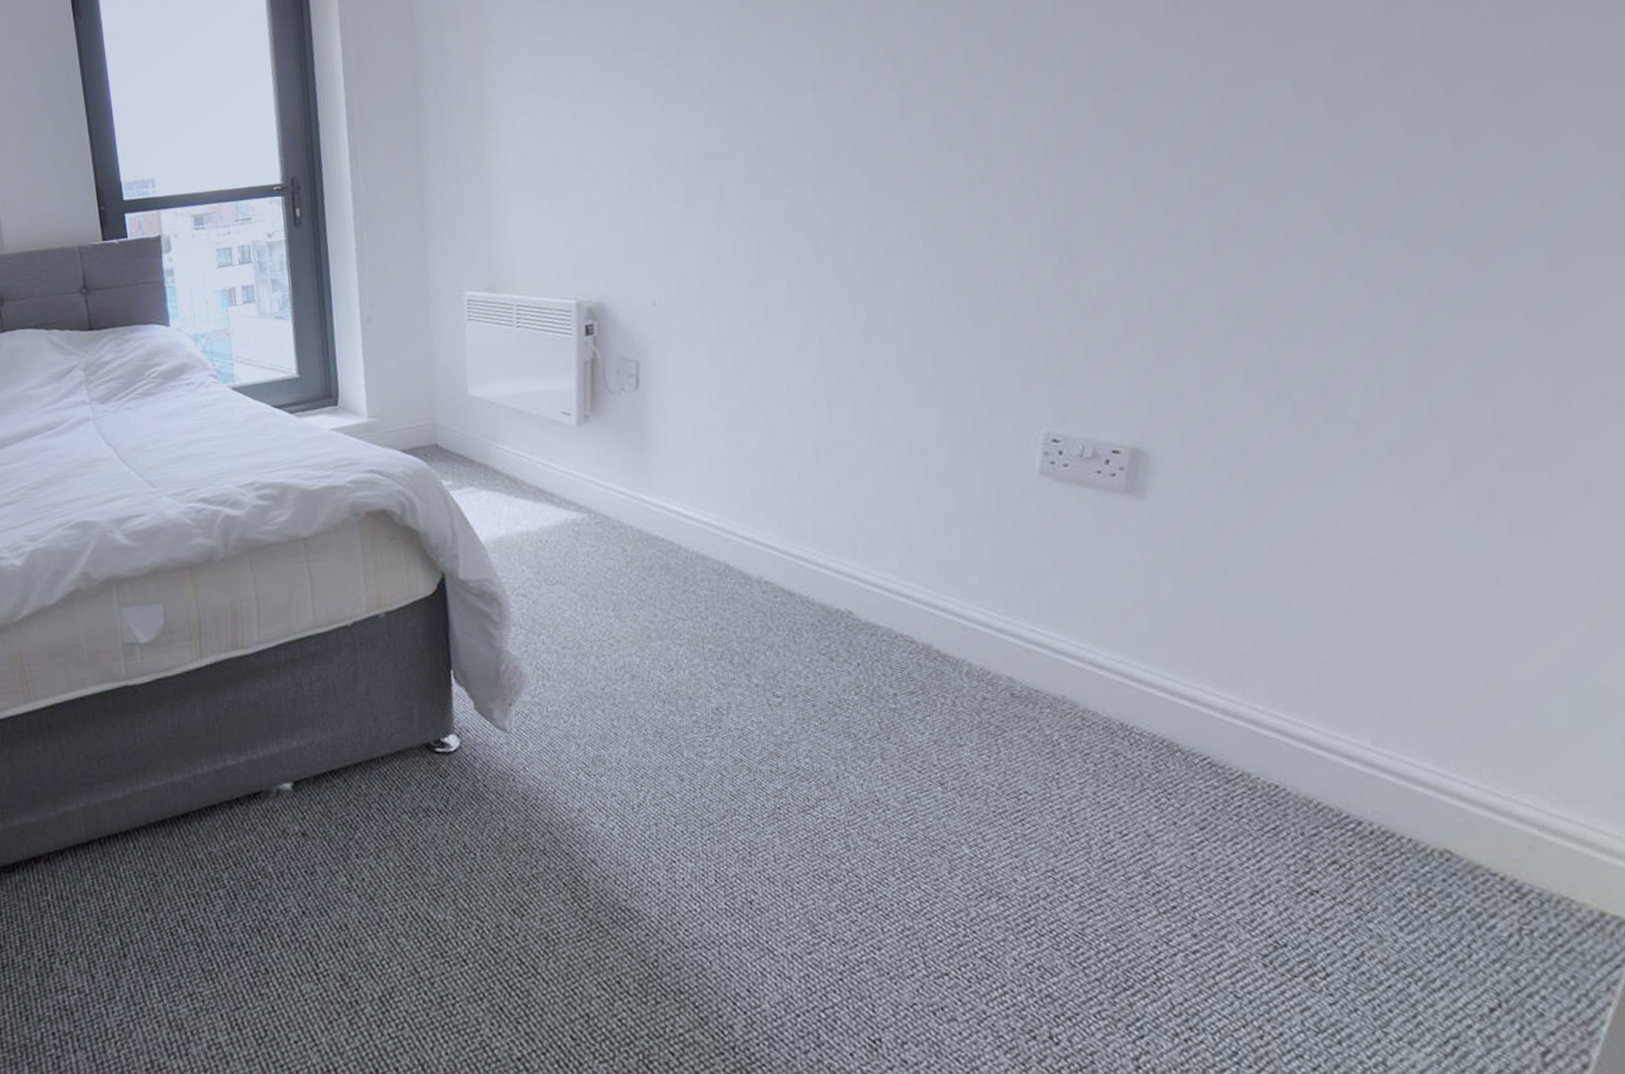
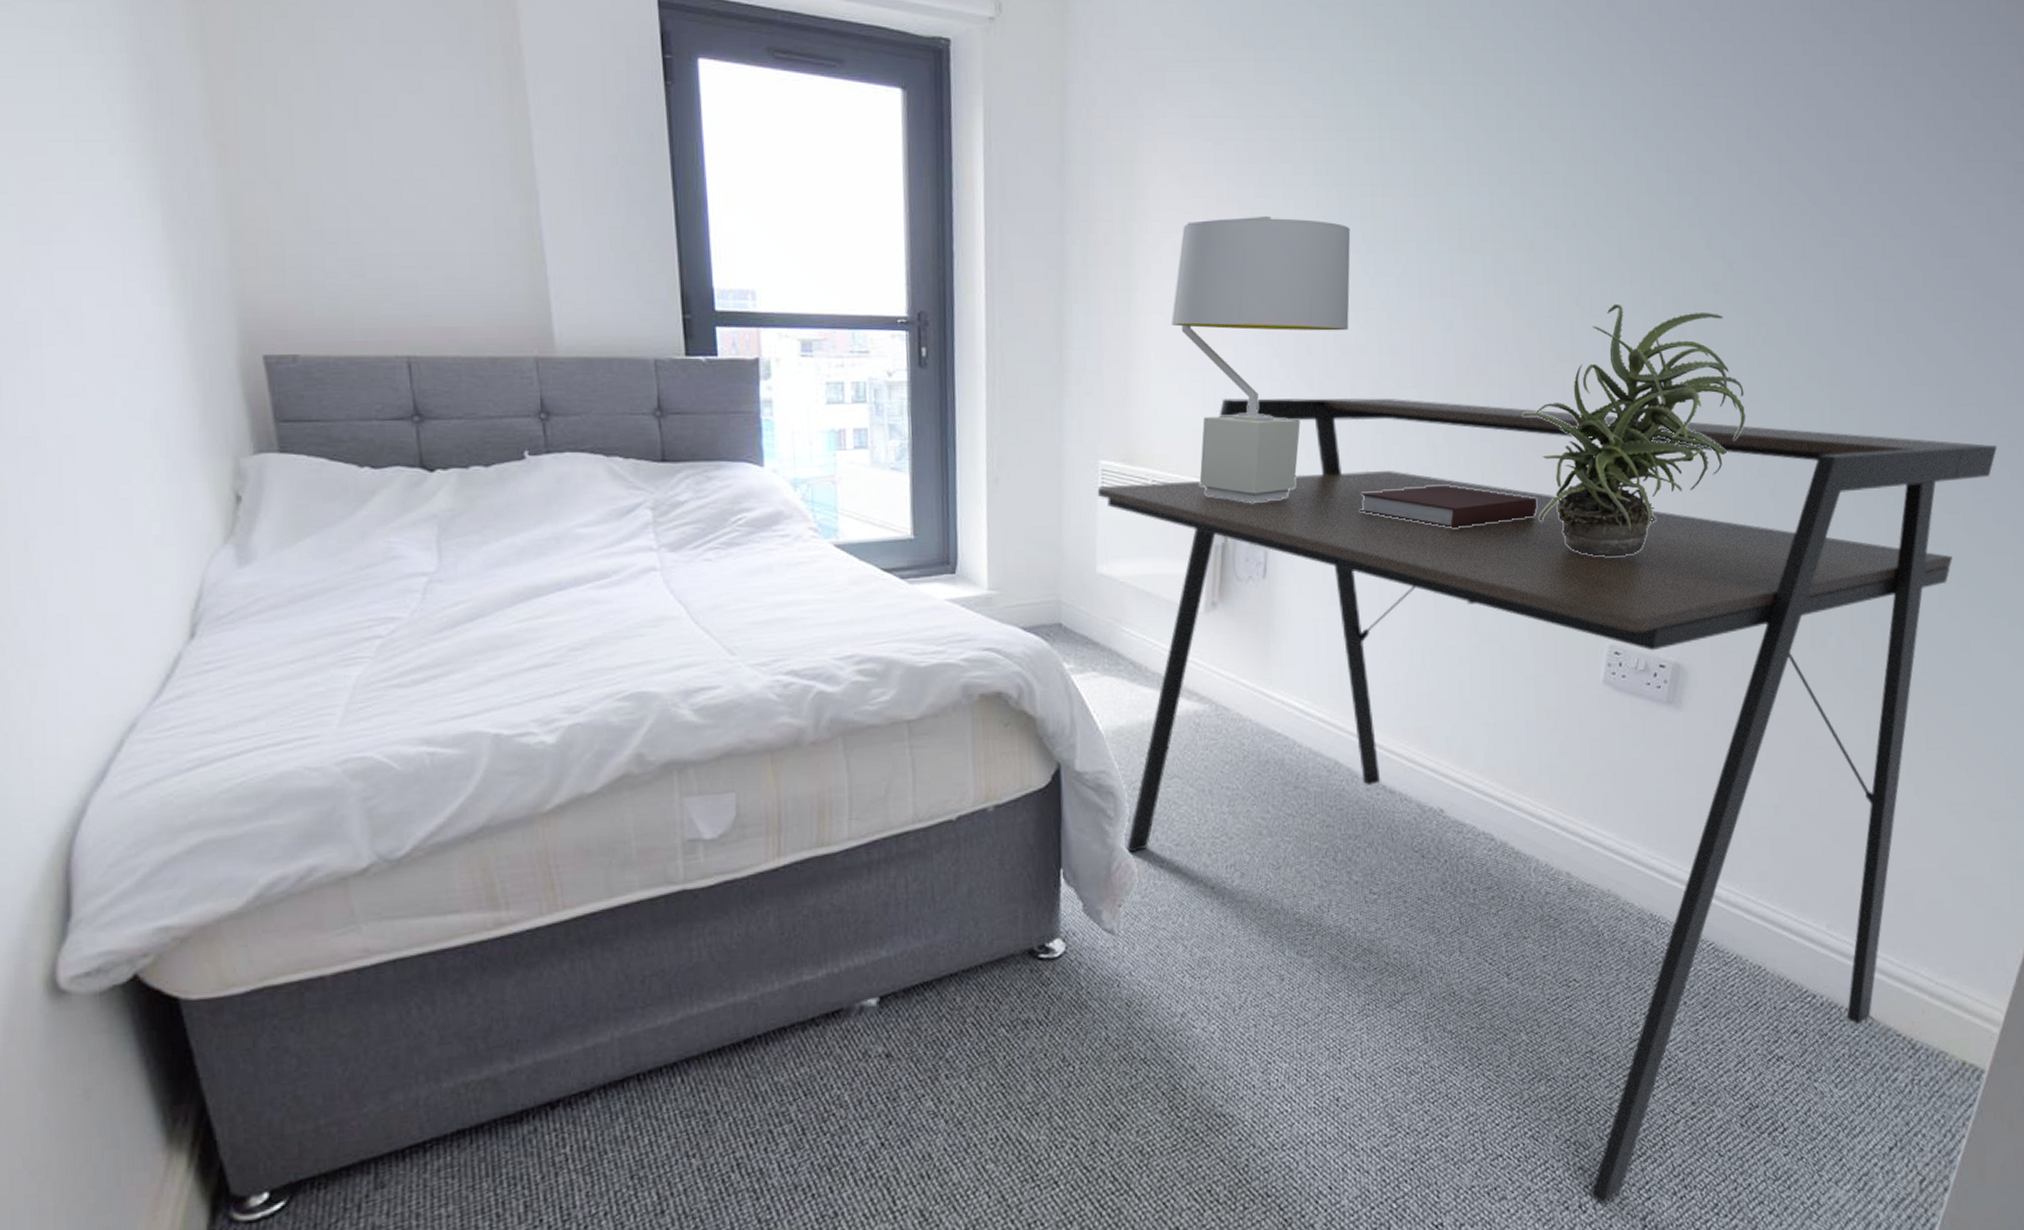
desk: none [464,160,1596,1037] -> present [1097,397,1997,1204]
table lamp: none [525,35,712,318] -> present [1170,215,1351,503]
notebook: none [735,280,943,323] -> present [1360,484,1538,528]
potted plant: none [917,59,1211,339] -> present [1521,303,1746,557]

